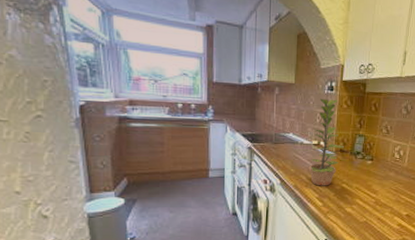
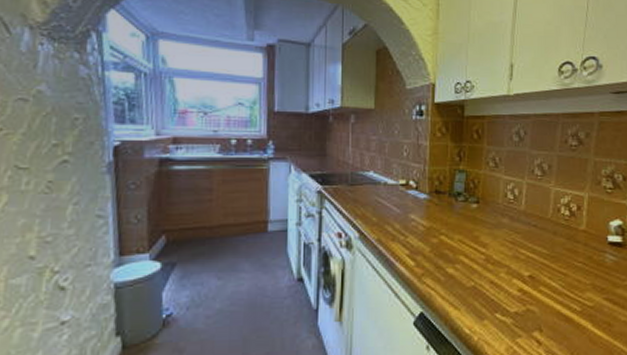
plant: present [308,98,344,186] -> none [395,126,440,239]

